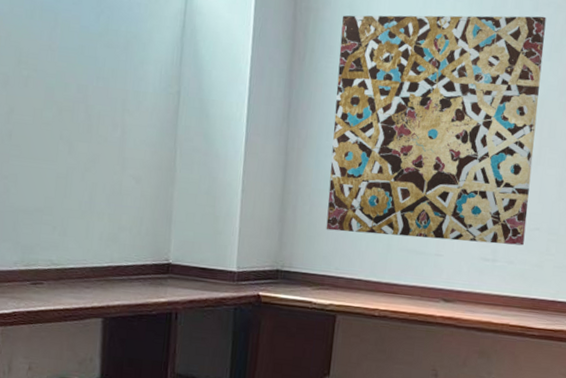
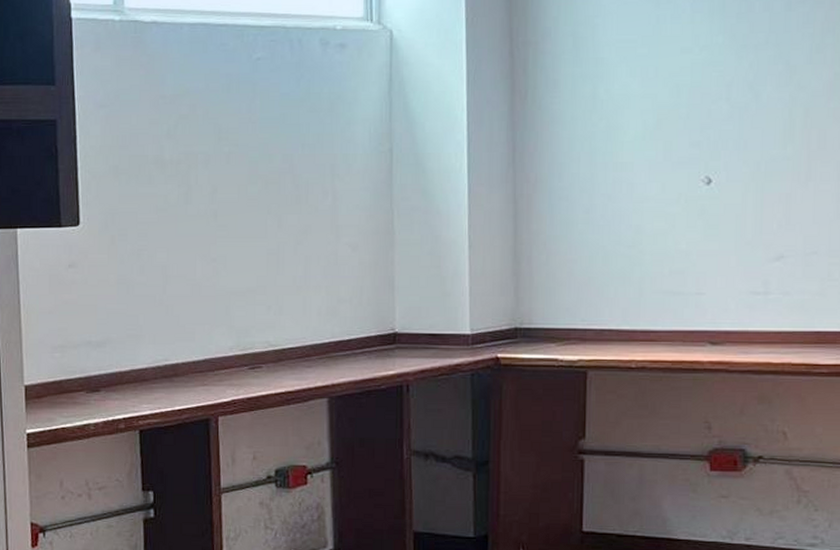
wall art: present [326,15,546,246] -> none [564,15,803,279]

